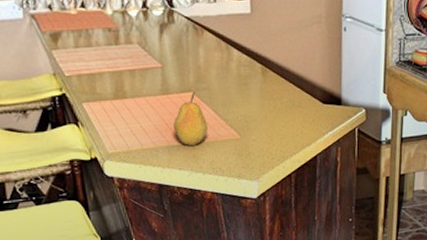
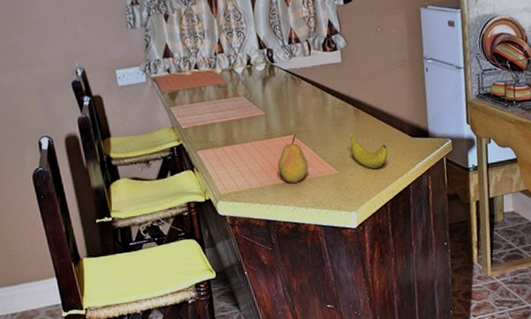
banana: none [254,95,296,135] -> present [349,134,388,169]

